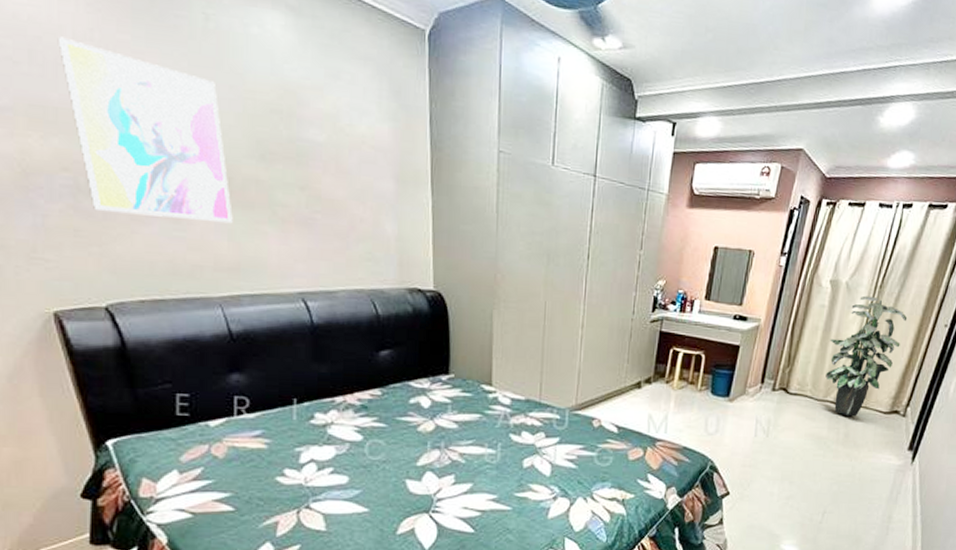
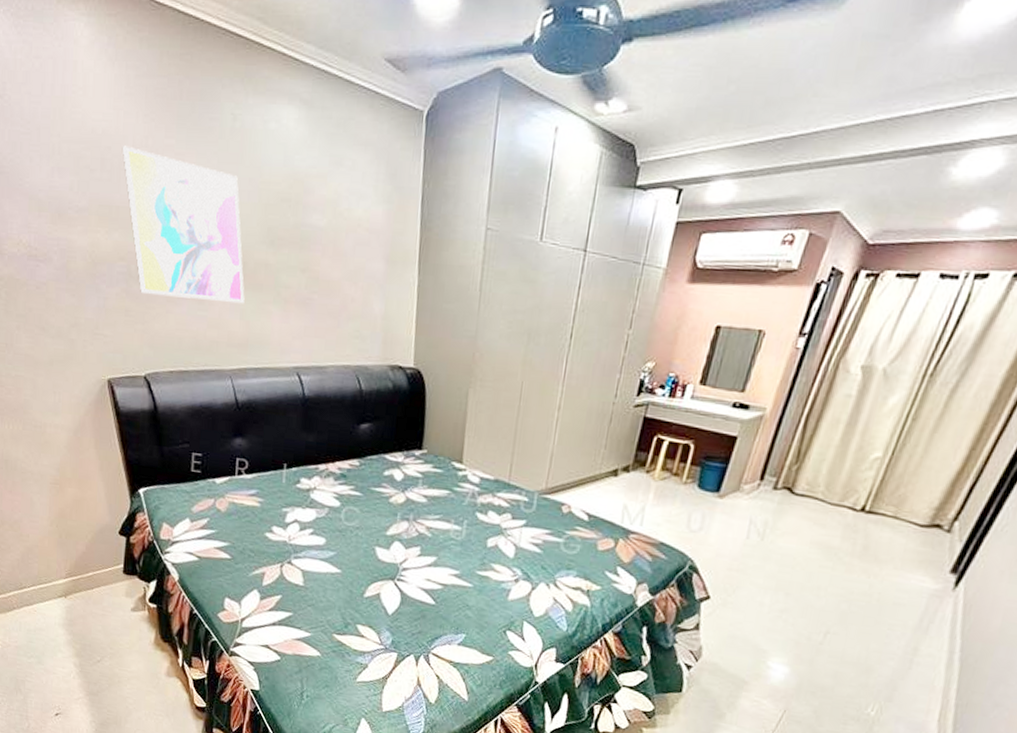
indoor plant: present [825,295,908,417] -> none [844,385,967,527]

